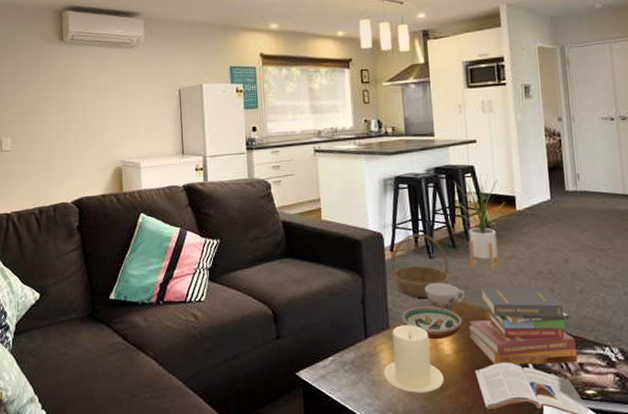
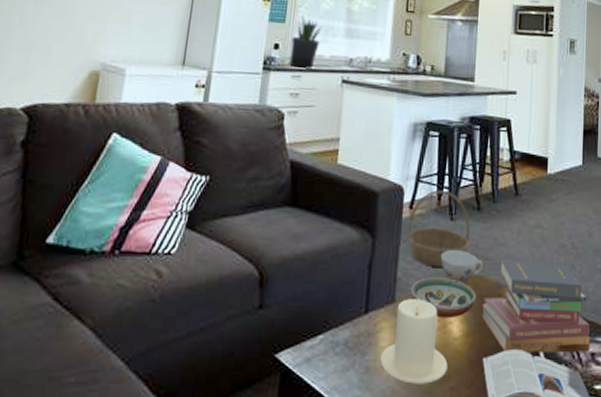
planter: none [266,100,290,145] -> present [289,15,321,70]
house plant: present [453,173,506,273] -> none [486,128,537,242]

